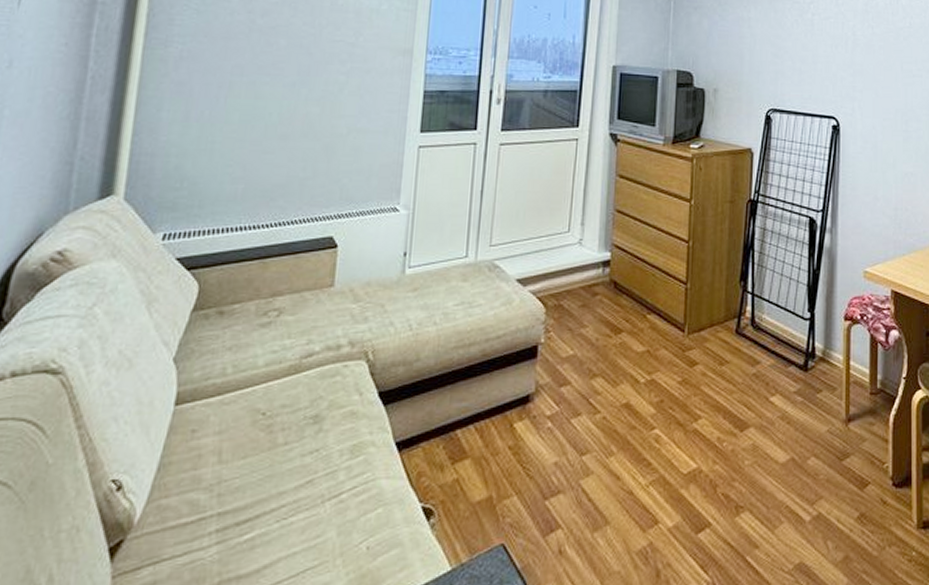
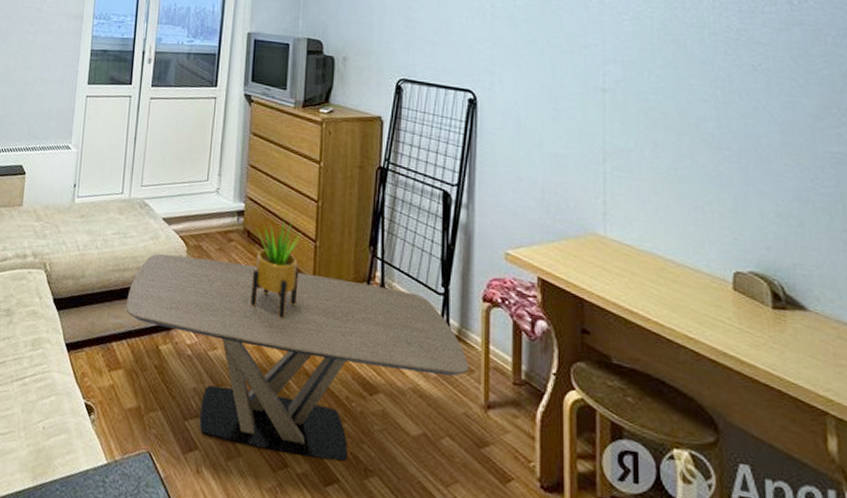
coffee table: none [473,317,832,512] -> present [126,253,469,462]
potted plant: none [618,264,671,370] -> present [250,219,301,319]

